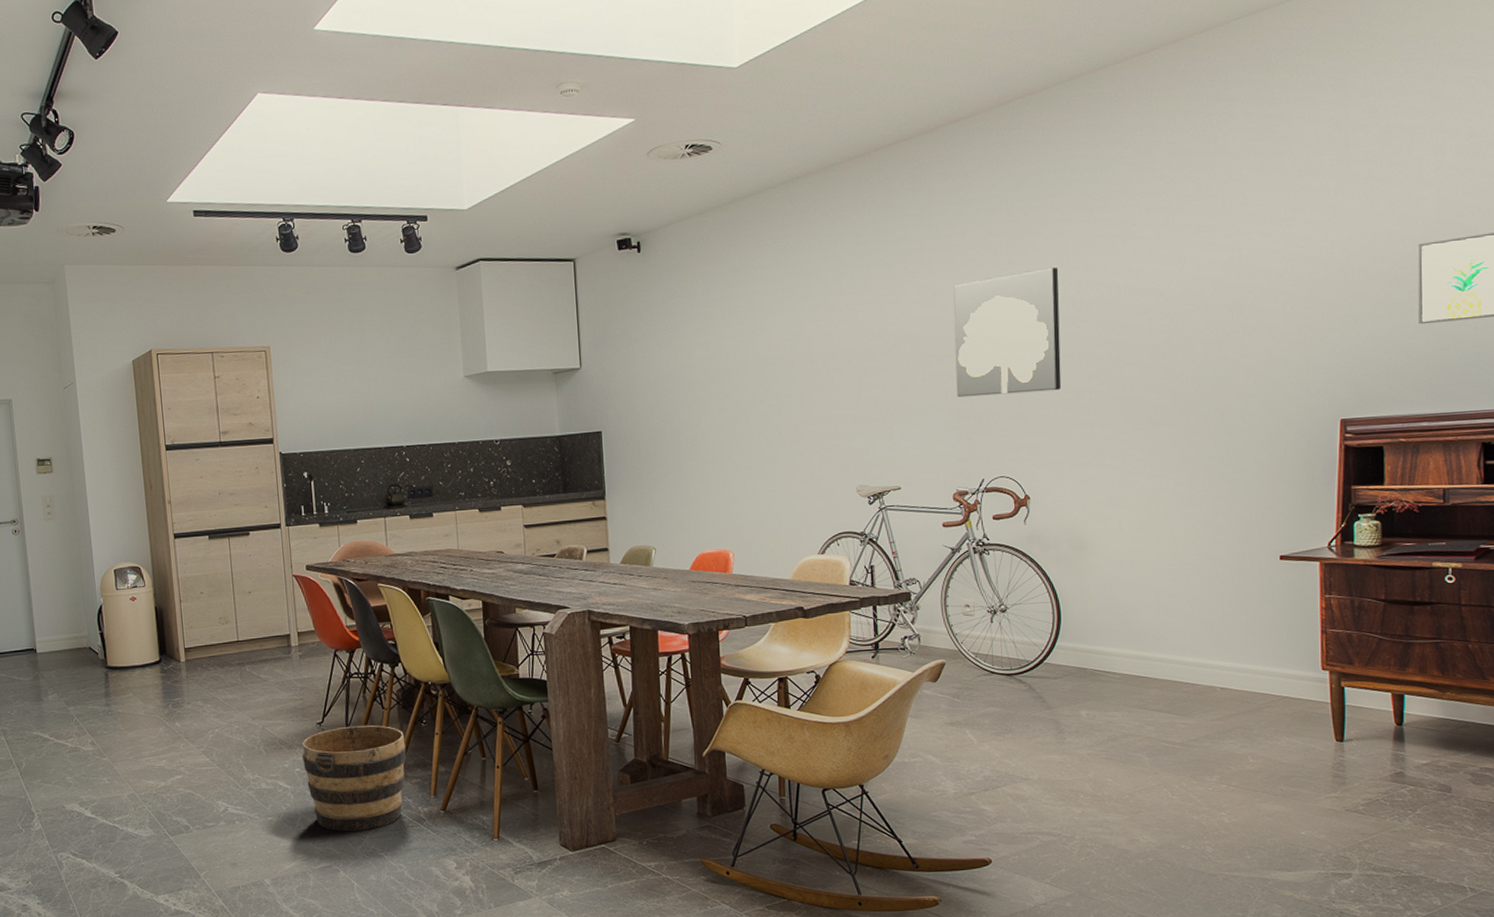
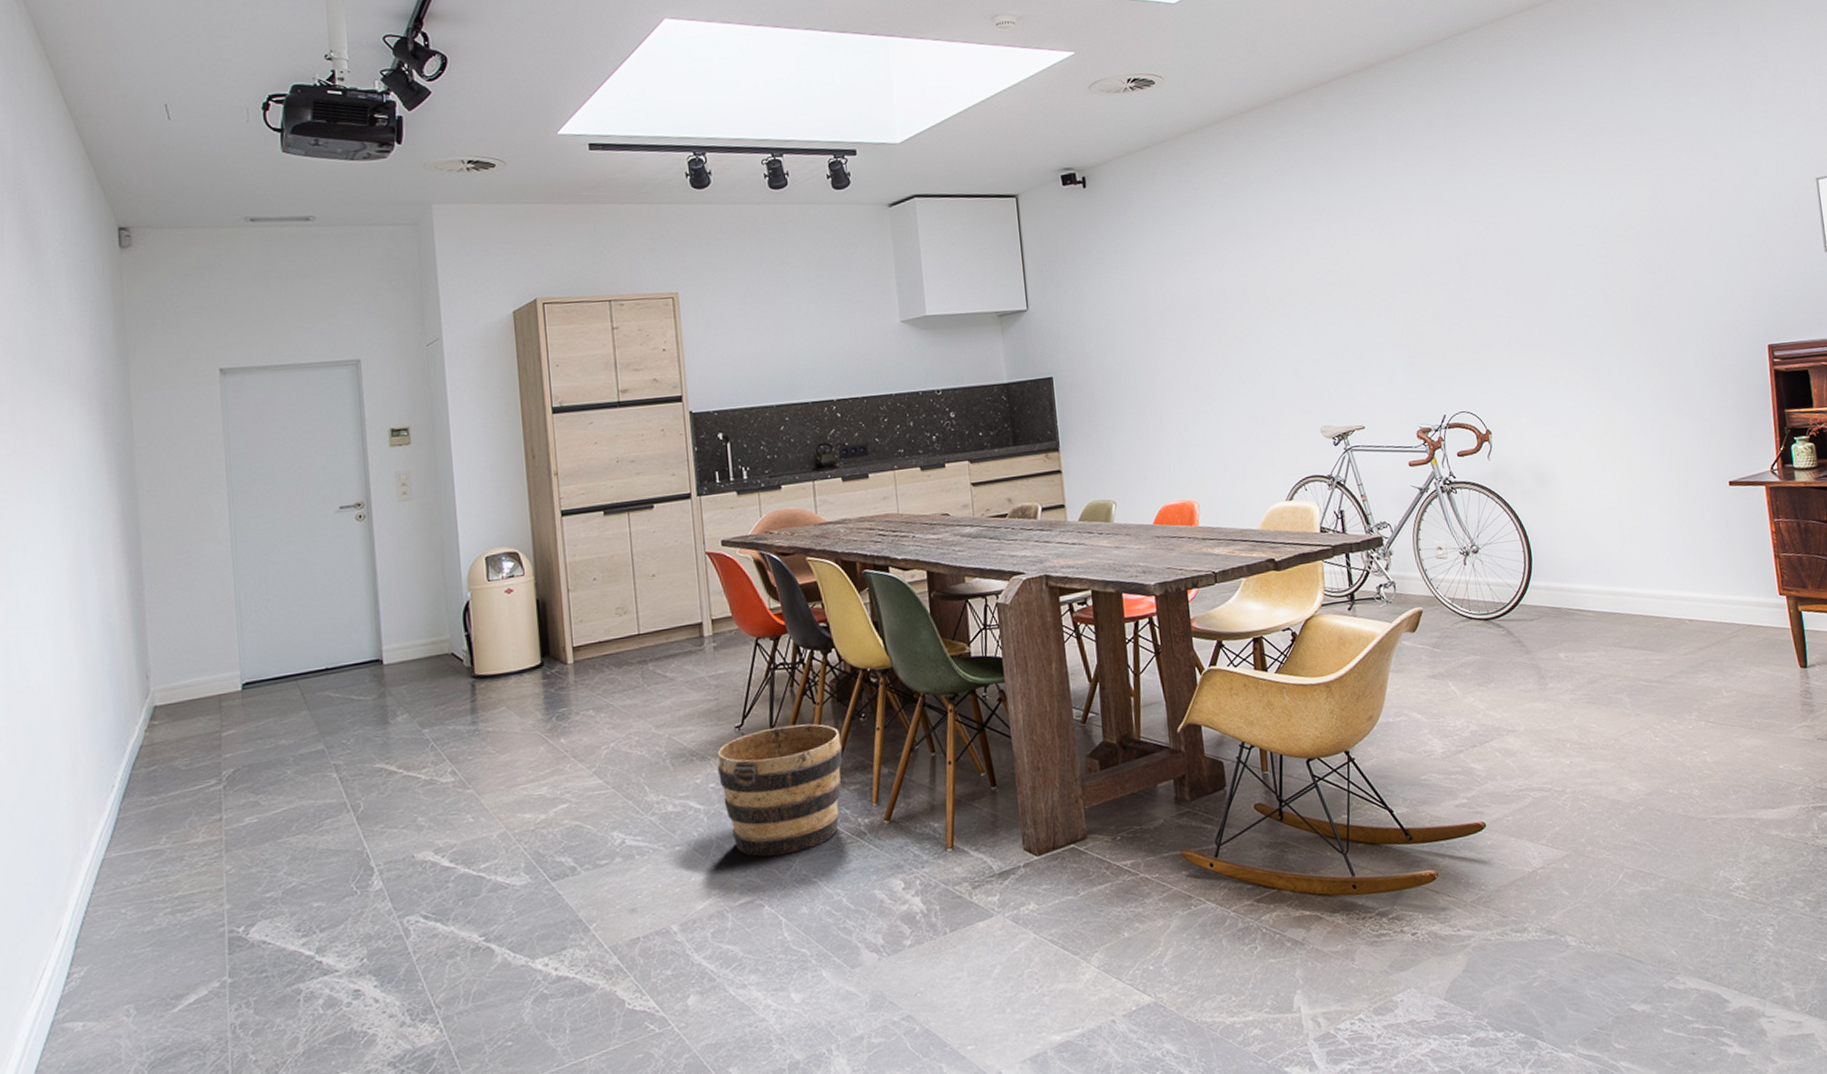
wall art: present [953,267,1062,398] -> none [1401,200,1512,332]

